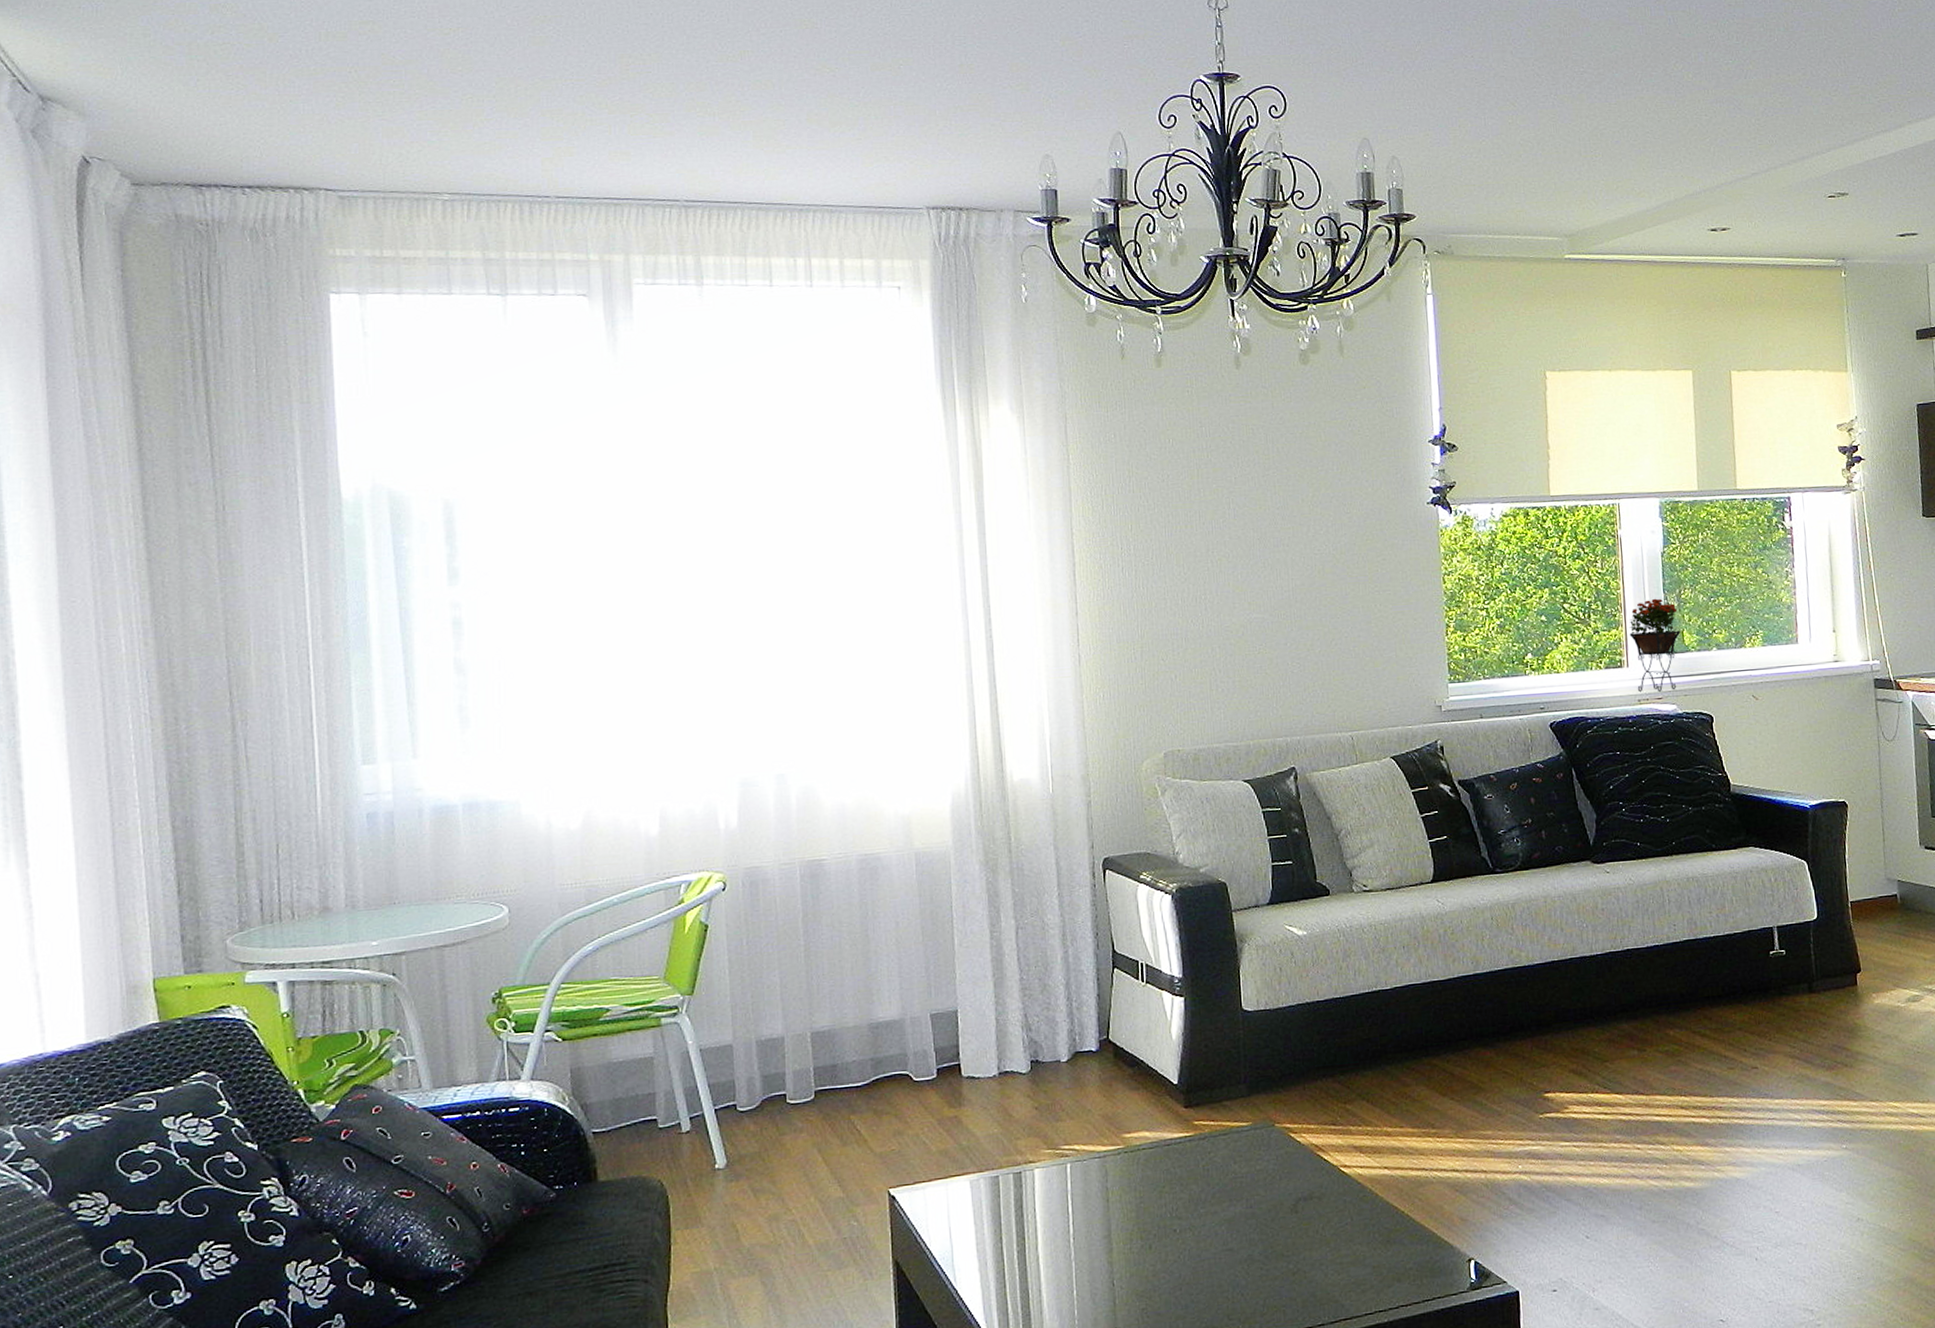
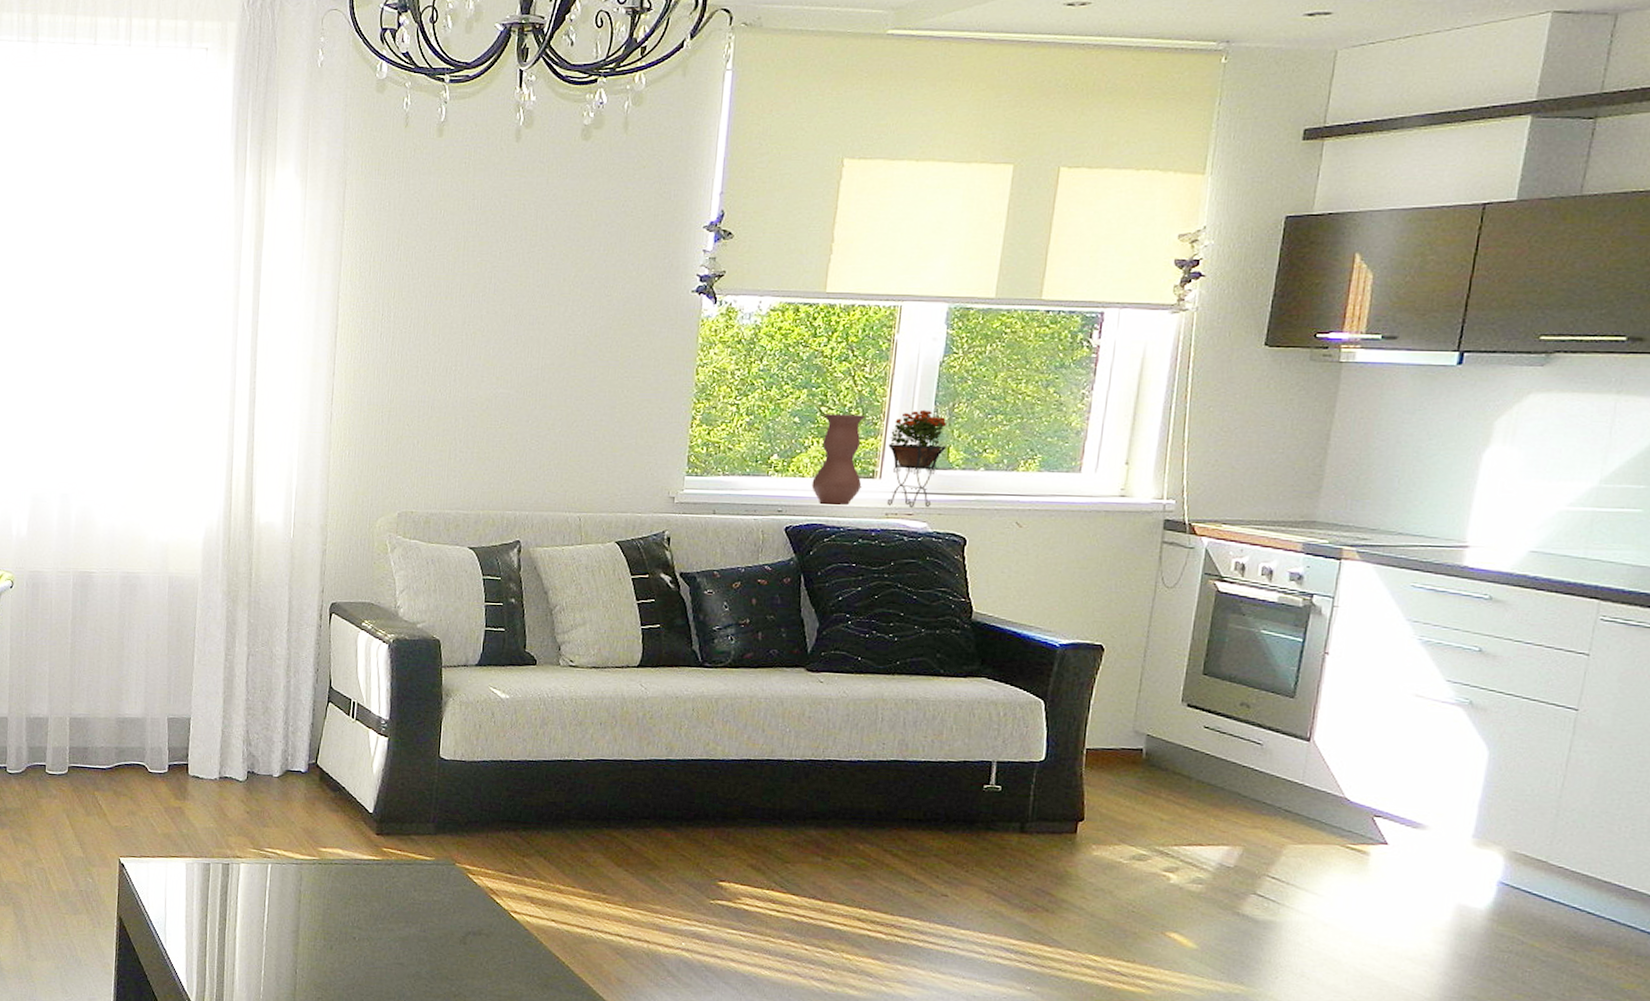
vase: none [1567,608,1613,698] -> present [812,414,866,506]

